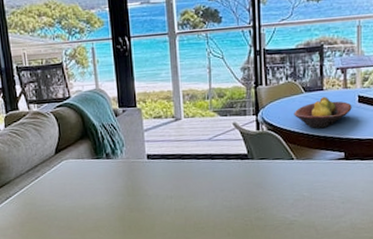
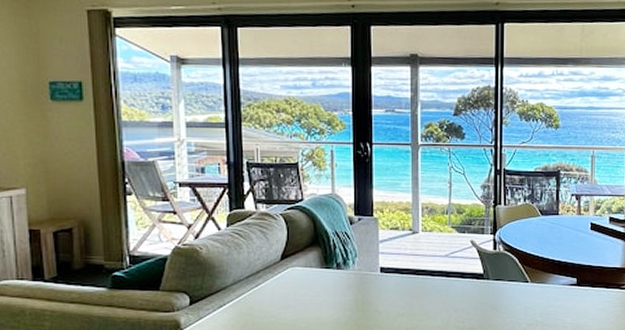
fruit bowl: present [294,96,352,128] -> none [530,221,585,252]

